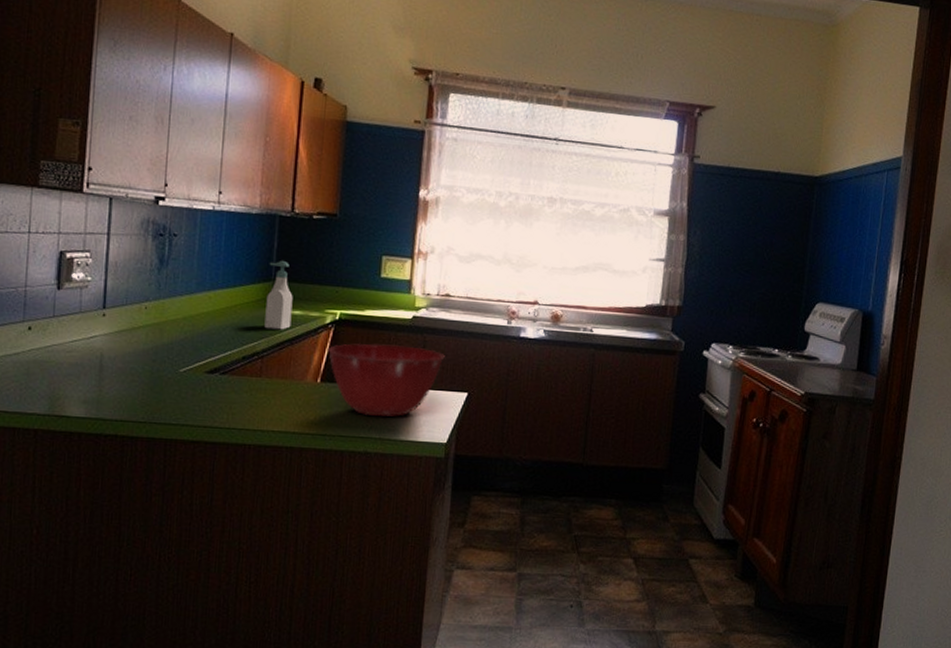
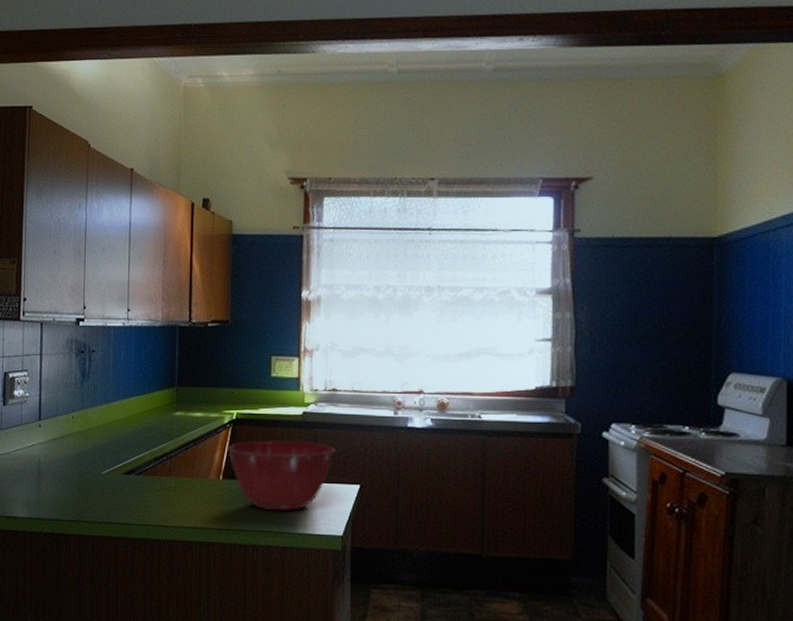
soap bottle: present [264,261,293,330] -> none [171,368,194,432]

